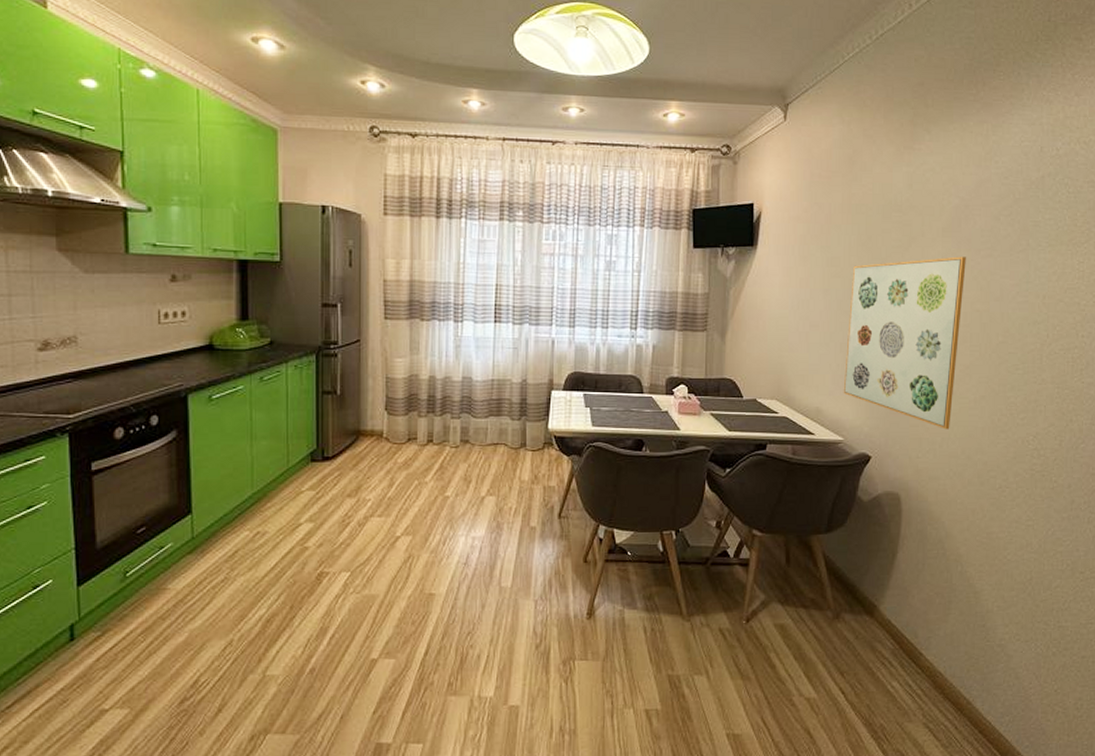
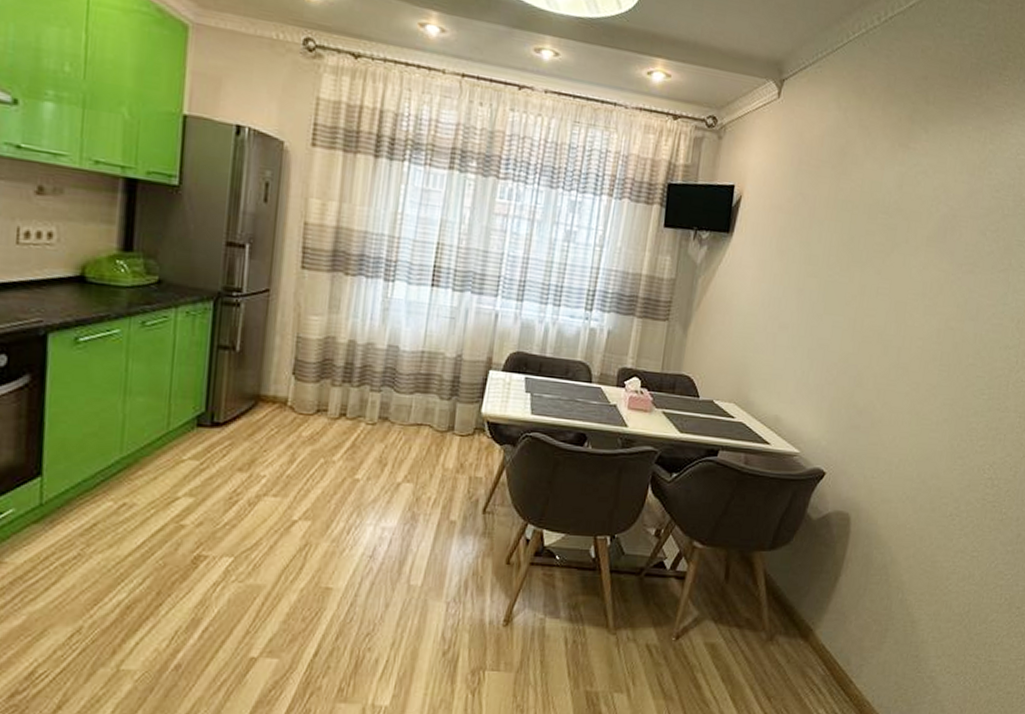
wall art: present [843,256,966,430] -> none [805,266,947,451]

